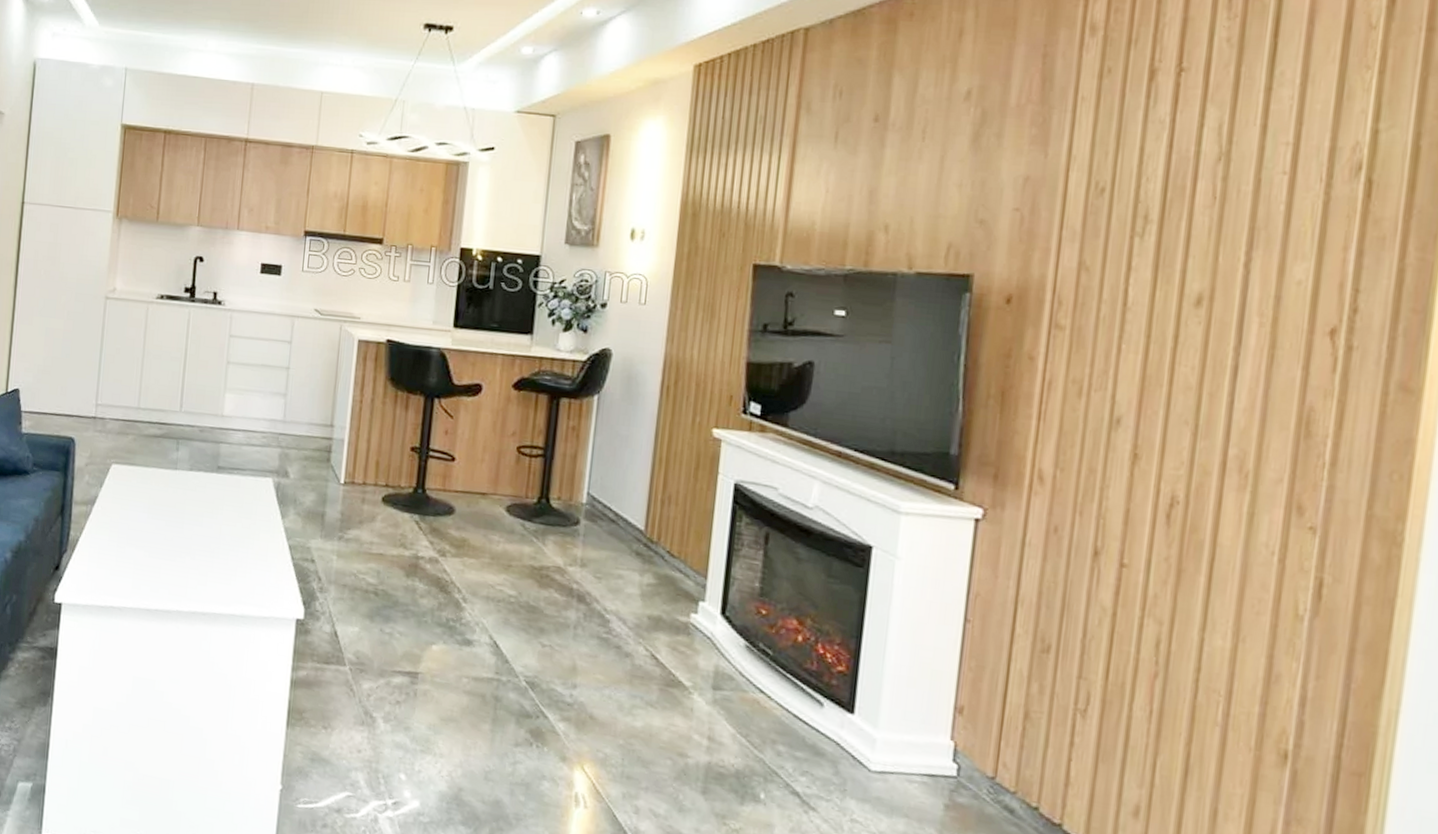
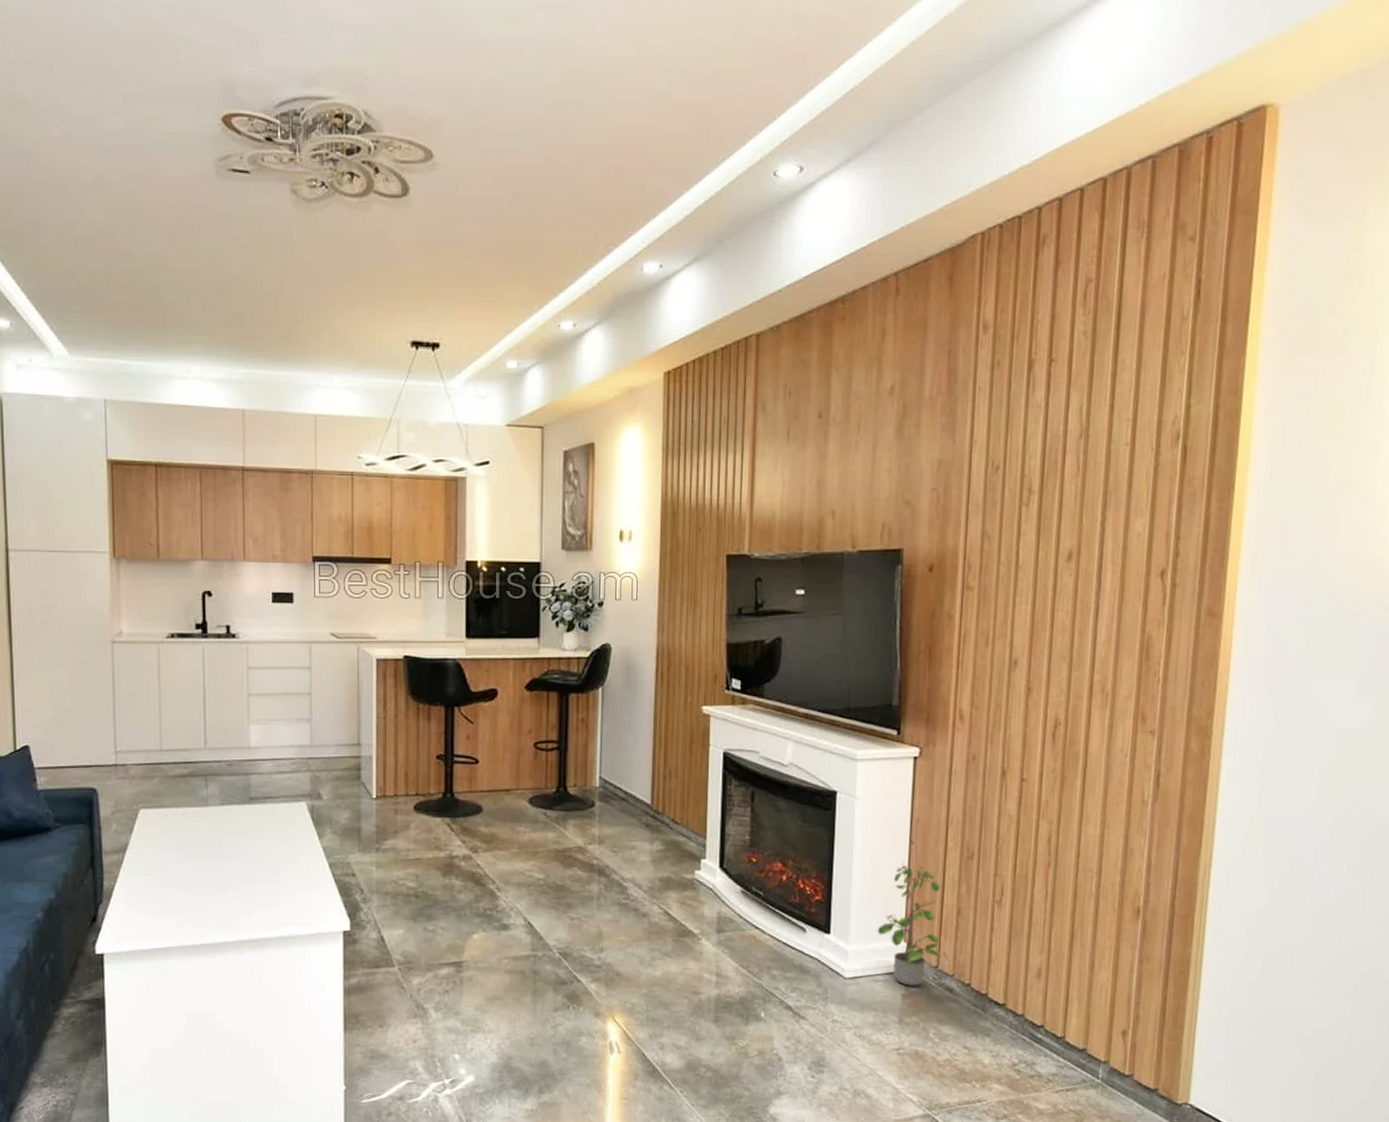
potted plant: none [915,642,1003,797] -> present [877,862,942,986]

